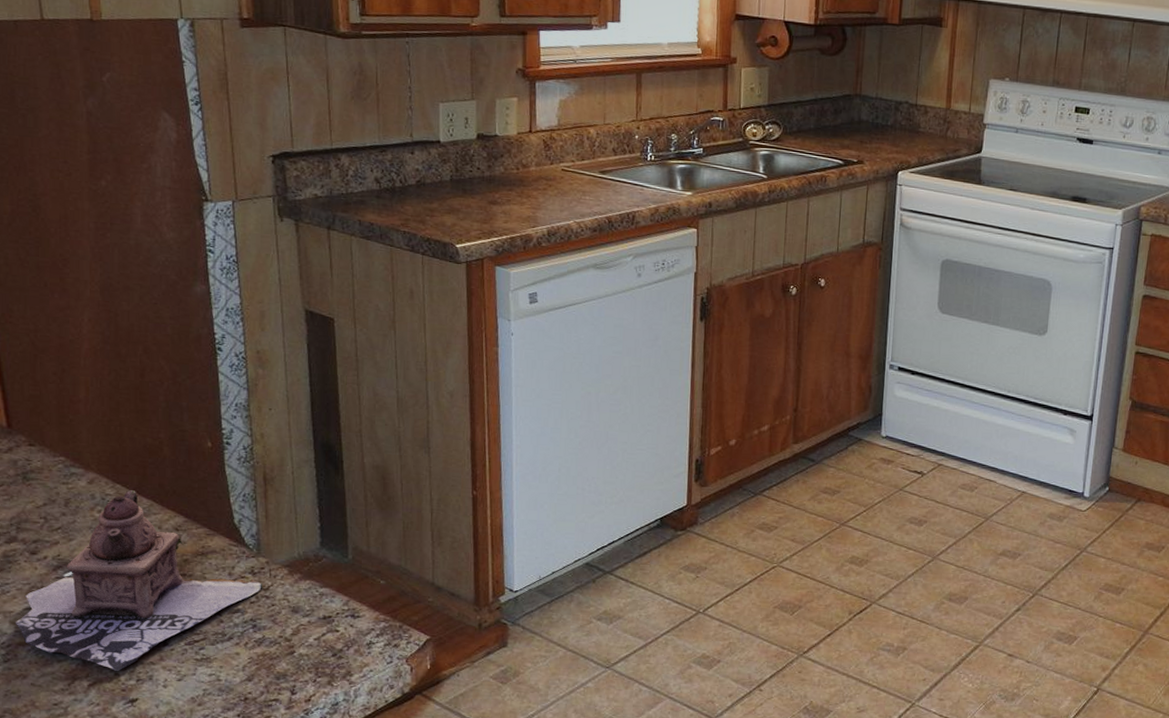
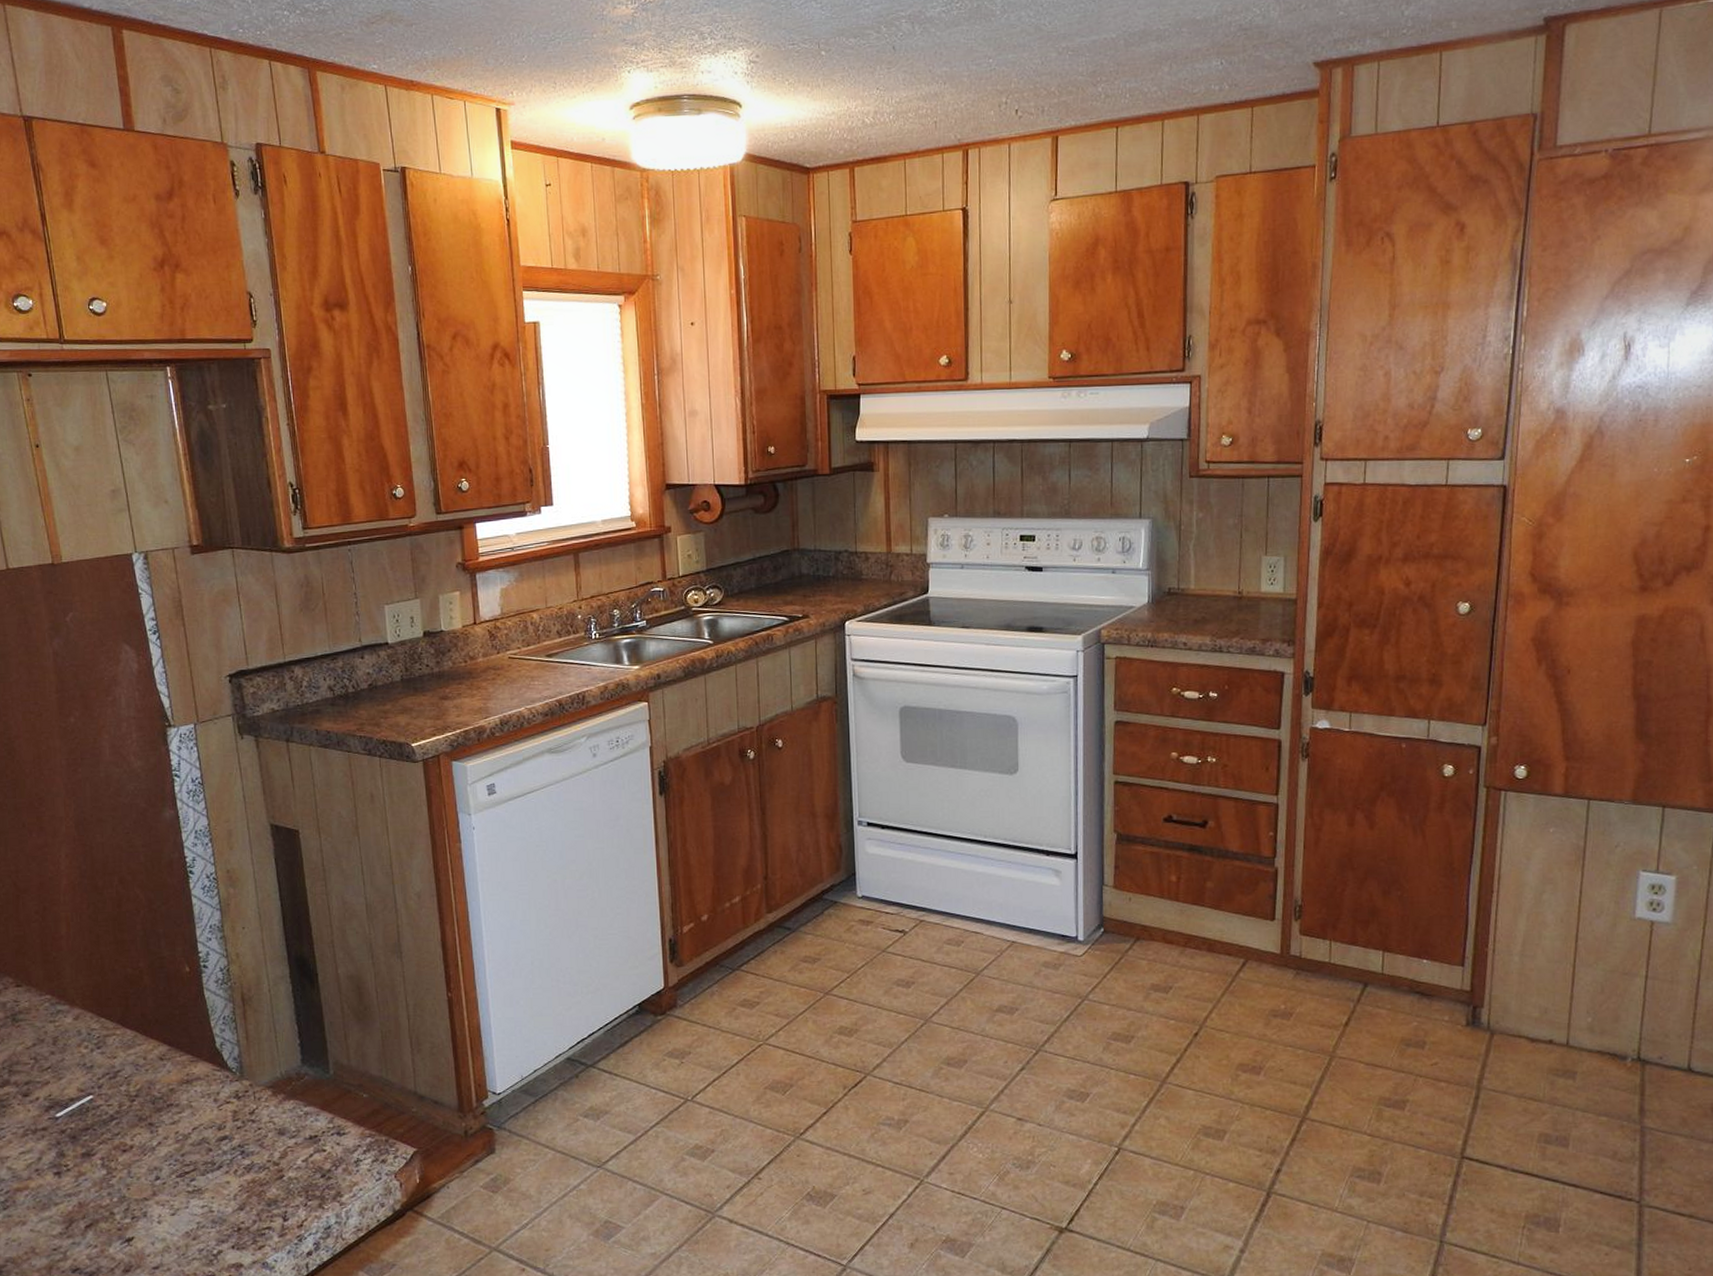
teapot: present [16,490,263,671] -> none [13,1023,249,1210]

